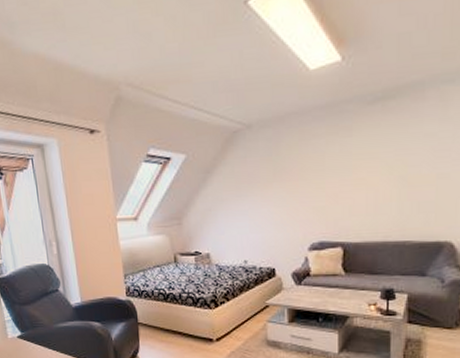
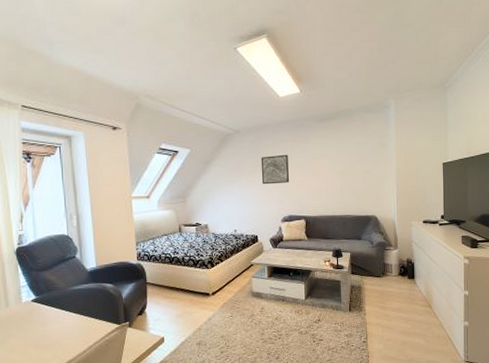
wall art: none [281,155,322,200] -> present [261,154,290,185]

